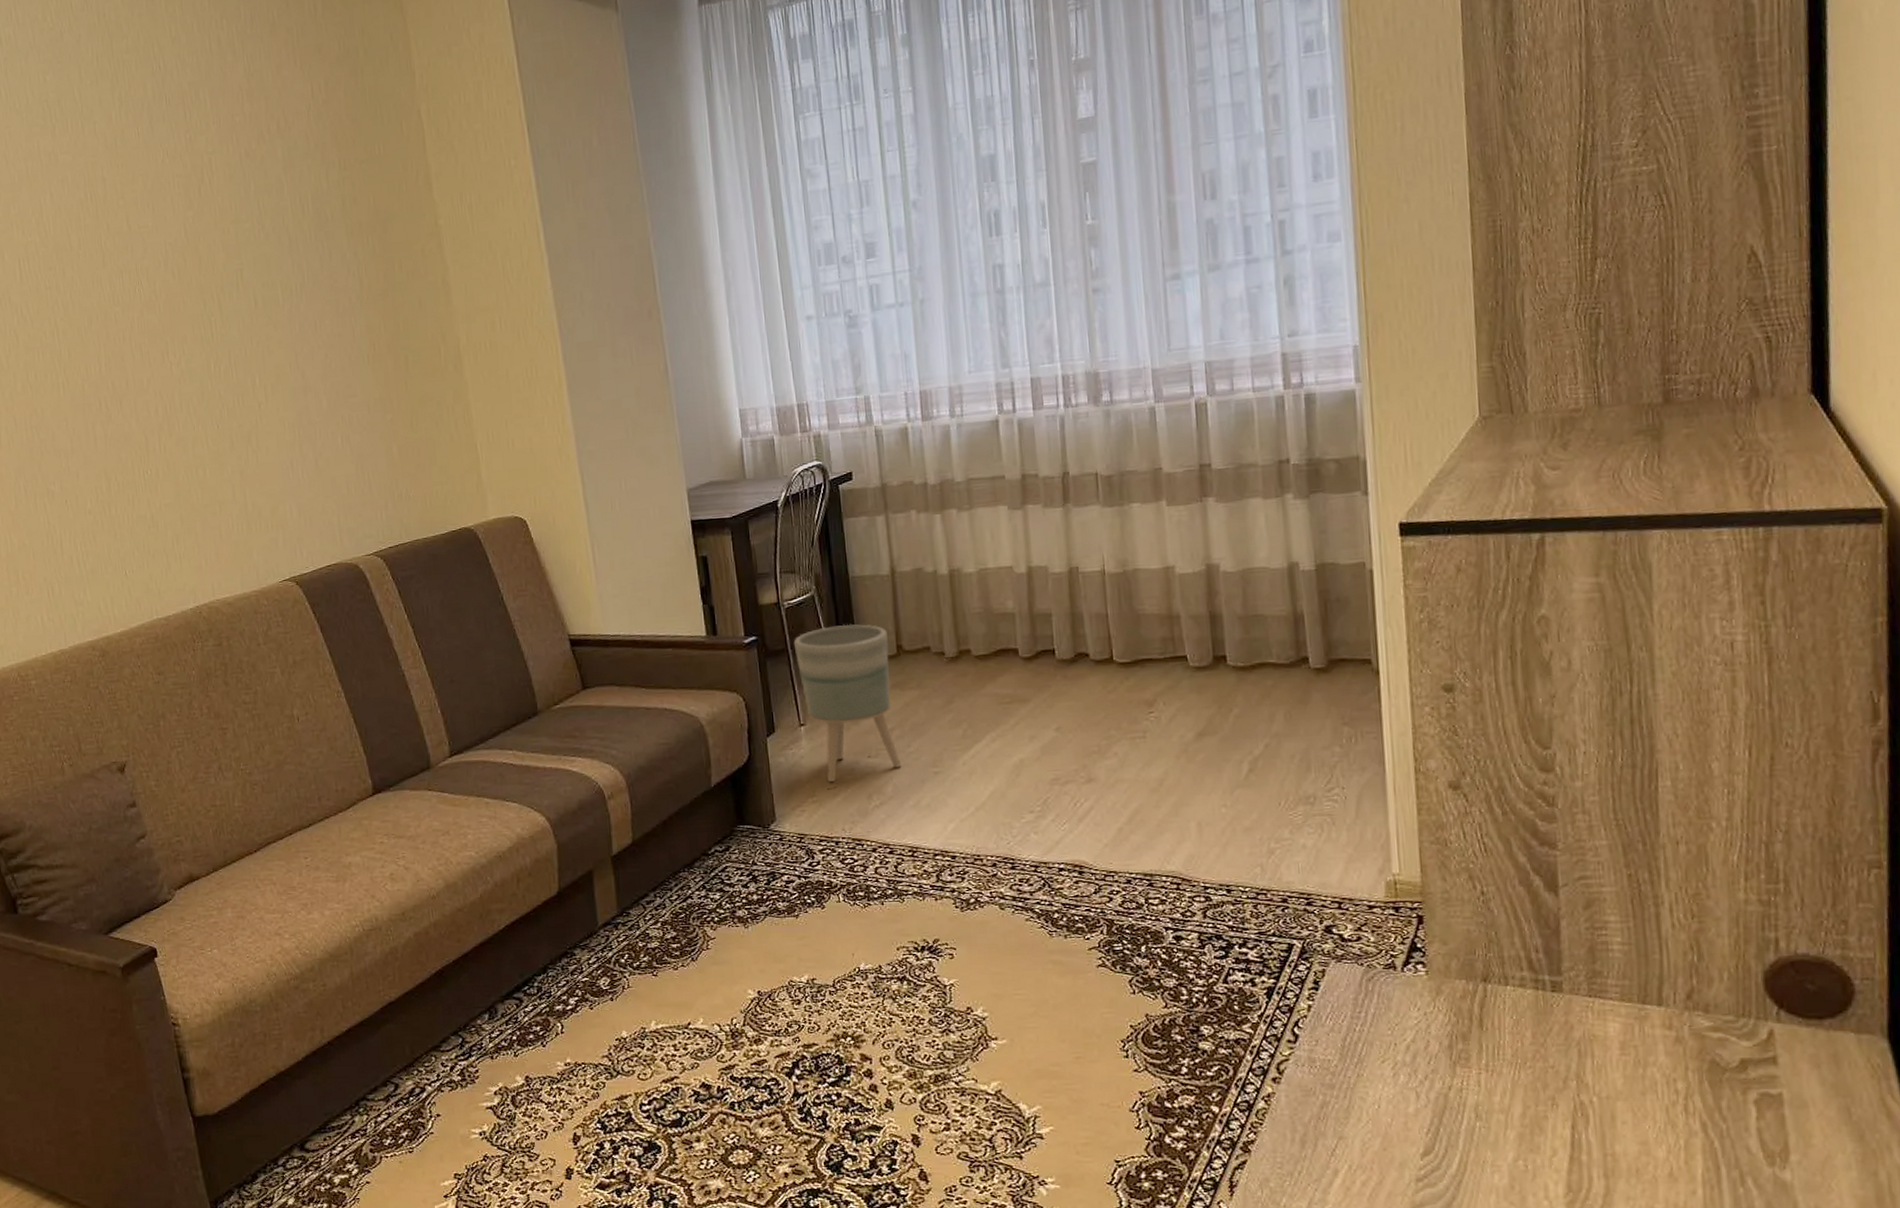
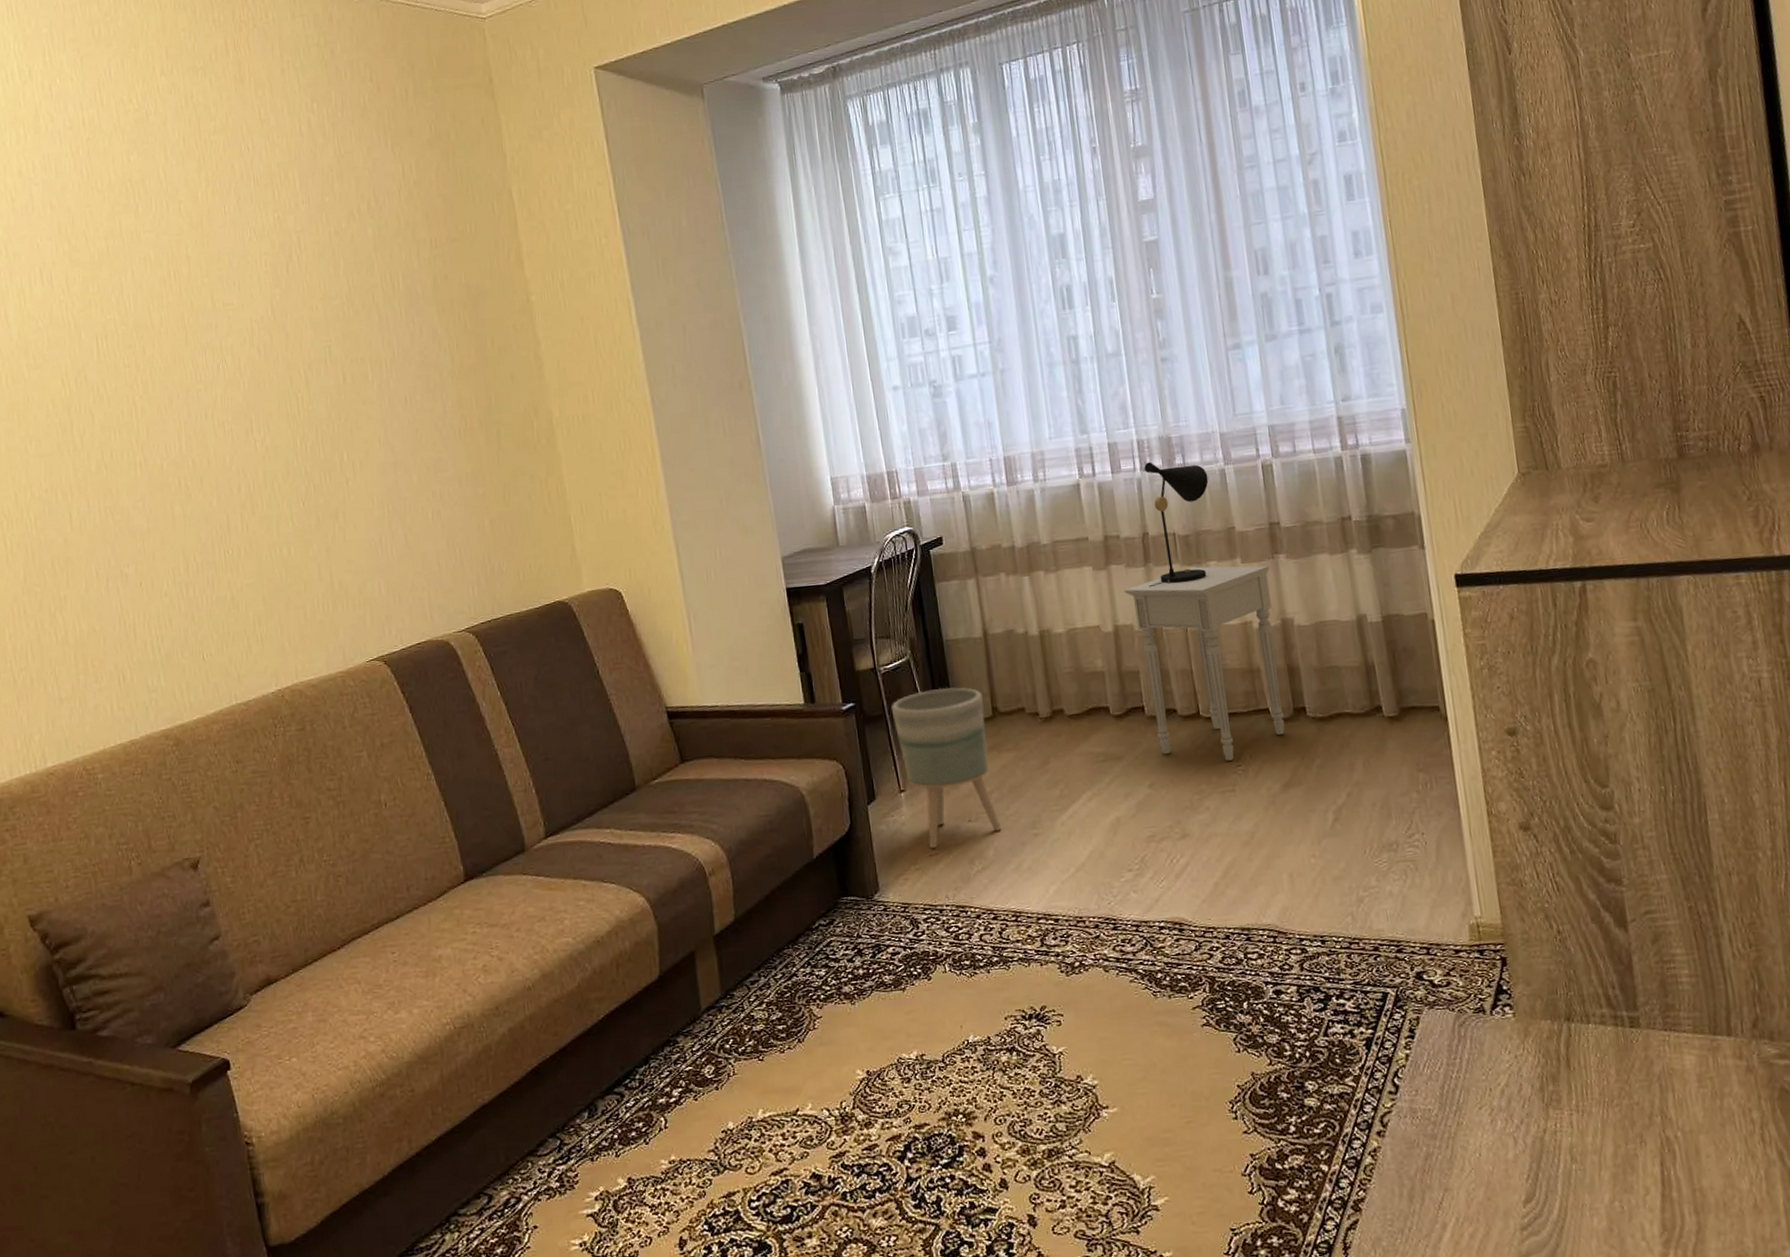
nightstand: none [1040,508,1203,707] -> present [1124,565,1285,761]
table lamp: none [1067,398,1137,529] -> present [1144,462,1209,588]

